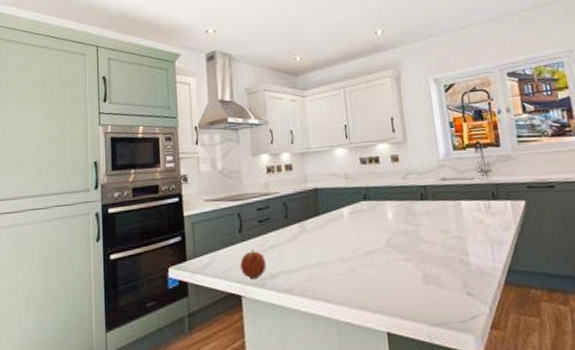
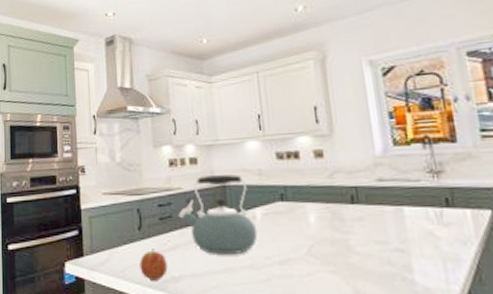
kettle: none [276,178,345,251] -> present [178,174,258,256]

